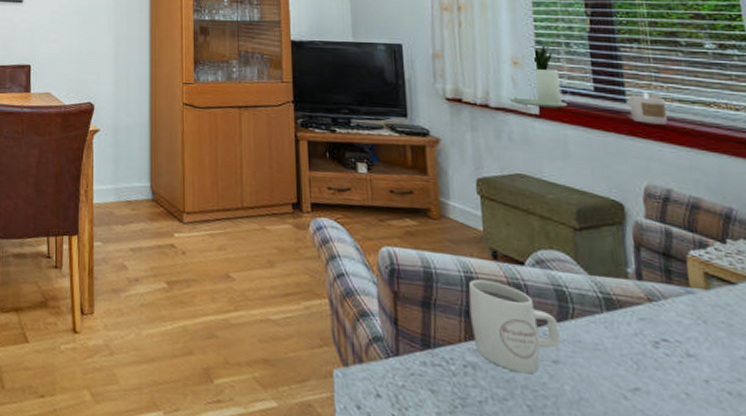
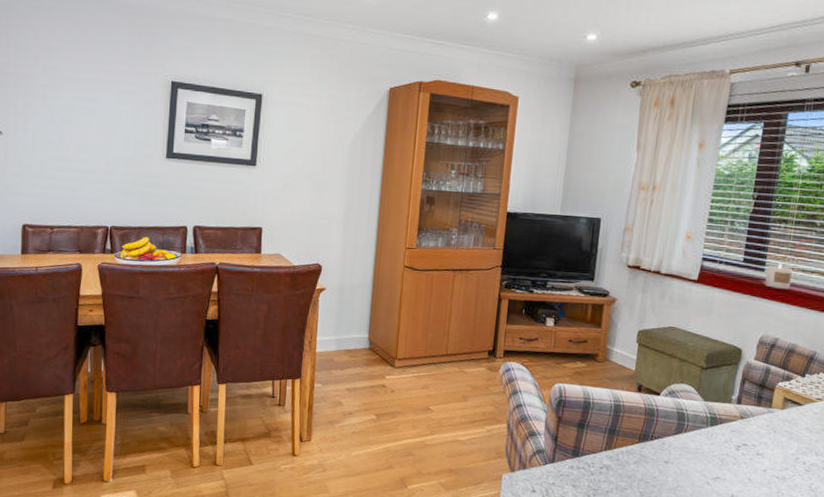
mug: present [468,279,560,375] -> none [611,406,675,471]
planter: present [509,43,567,108] -> none [677,221,723,275]

